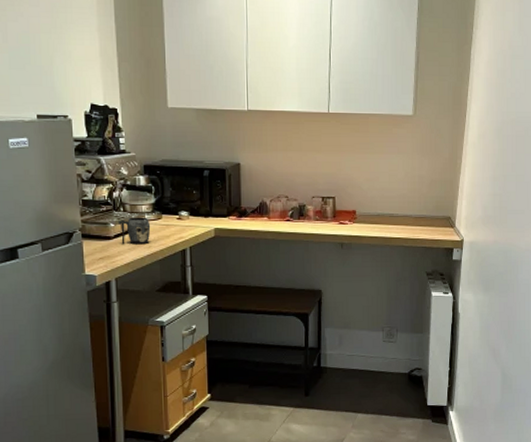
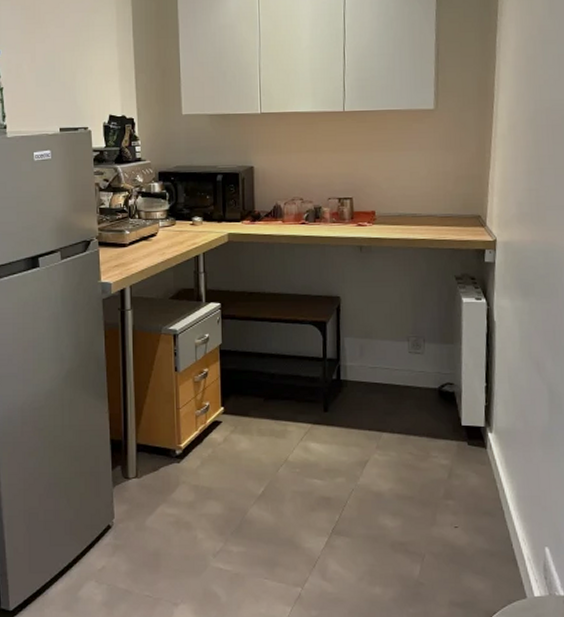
mug: present [118,217,151,245] -> none [133,223,165,252]

